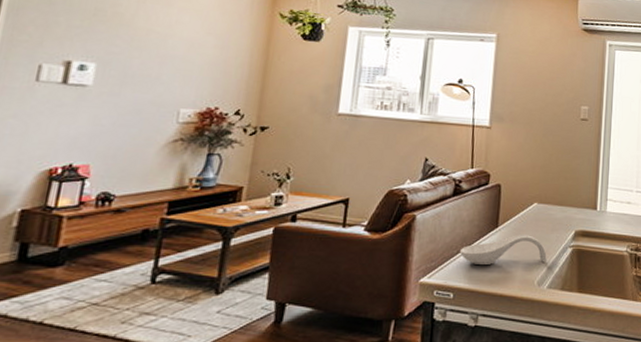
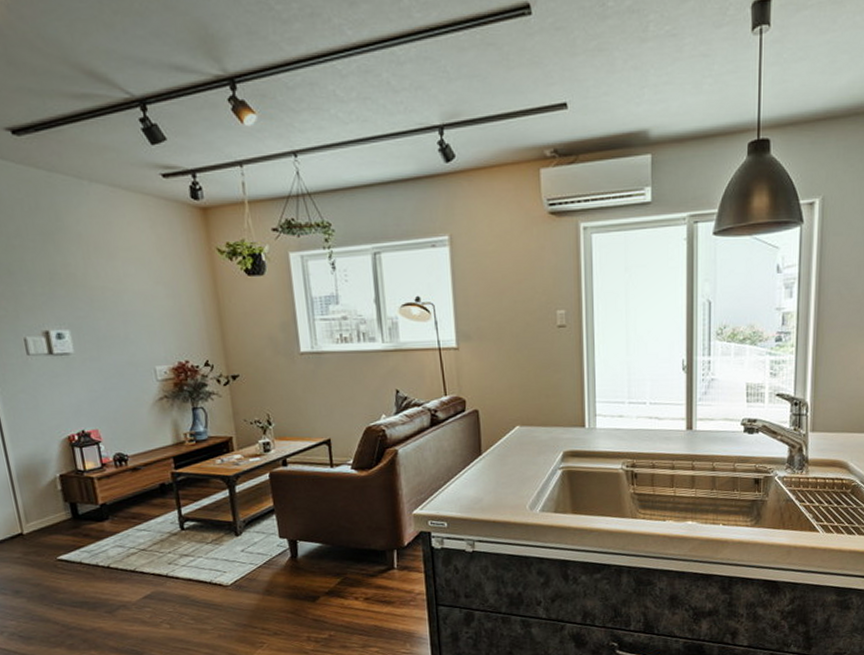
spoon rest: present [459,235,547,265] -> none [446,460,536,494]

